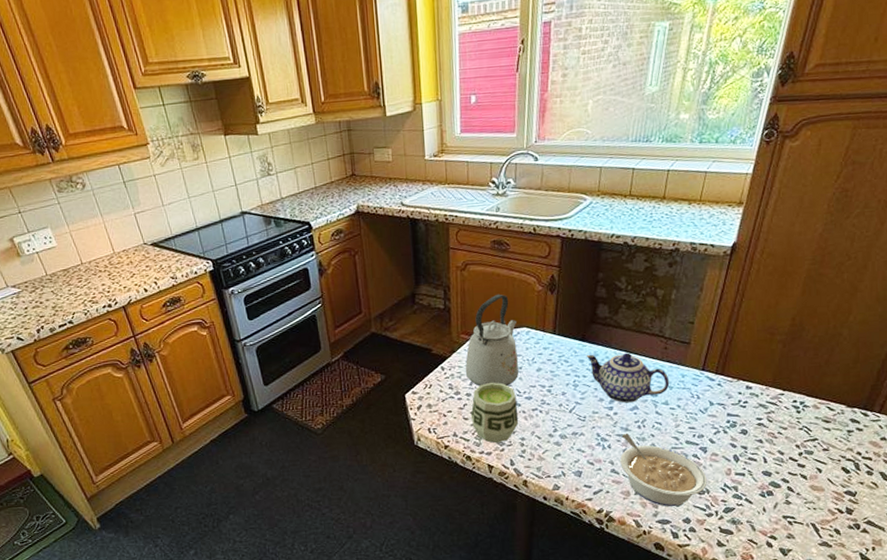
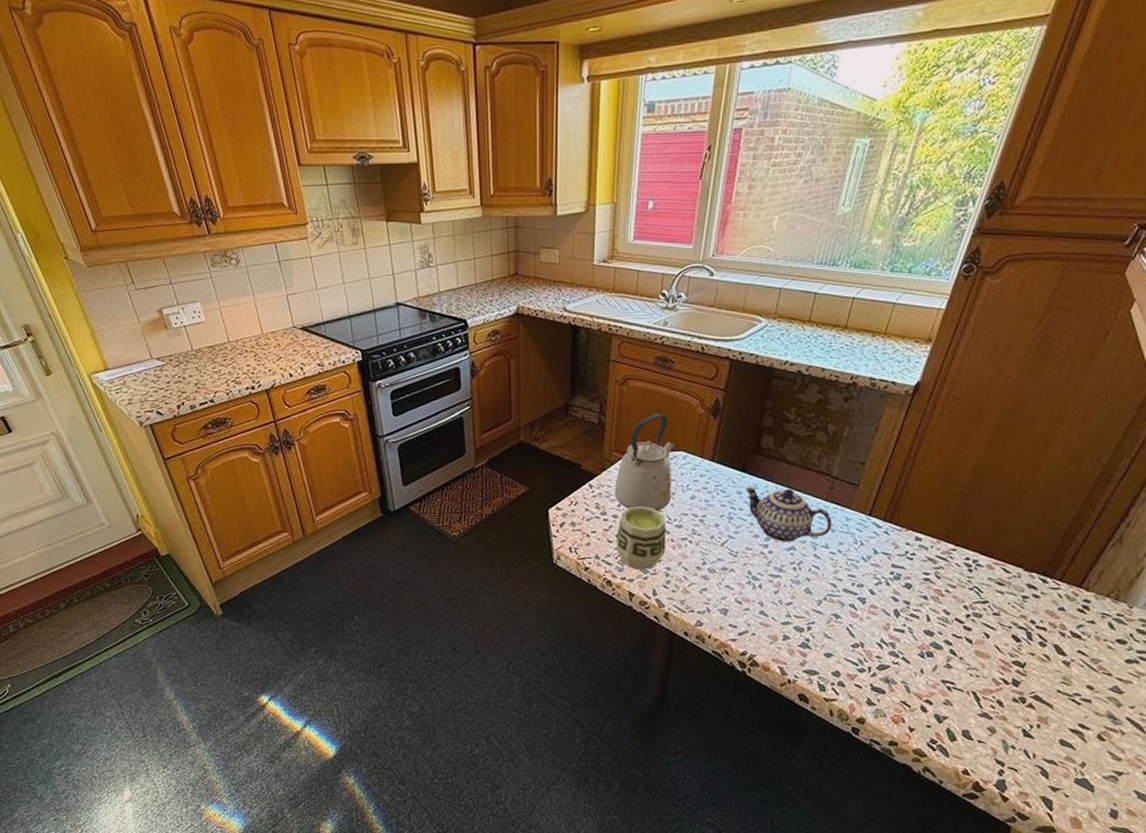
legume: present [620,434,707,507] -> none [770,574,863,658]

